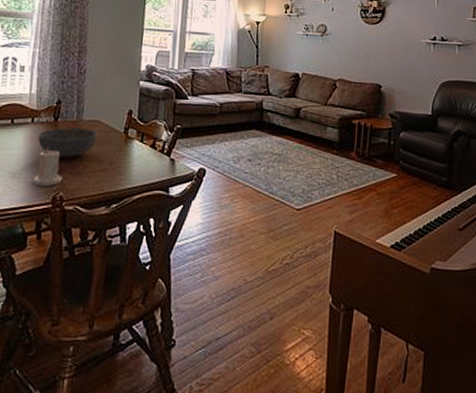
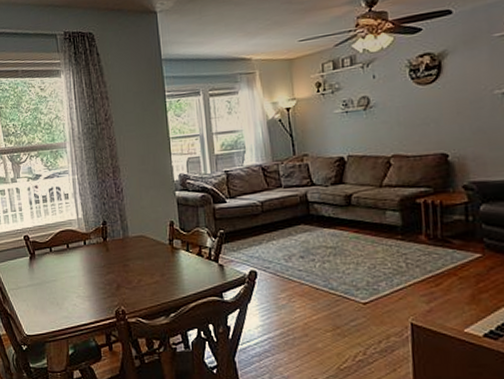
candle: present [32,148,63,187] -> none [95,267,122,303]
bowl: present [37,127,98,158] -> none [92,245,145,274]

